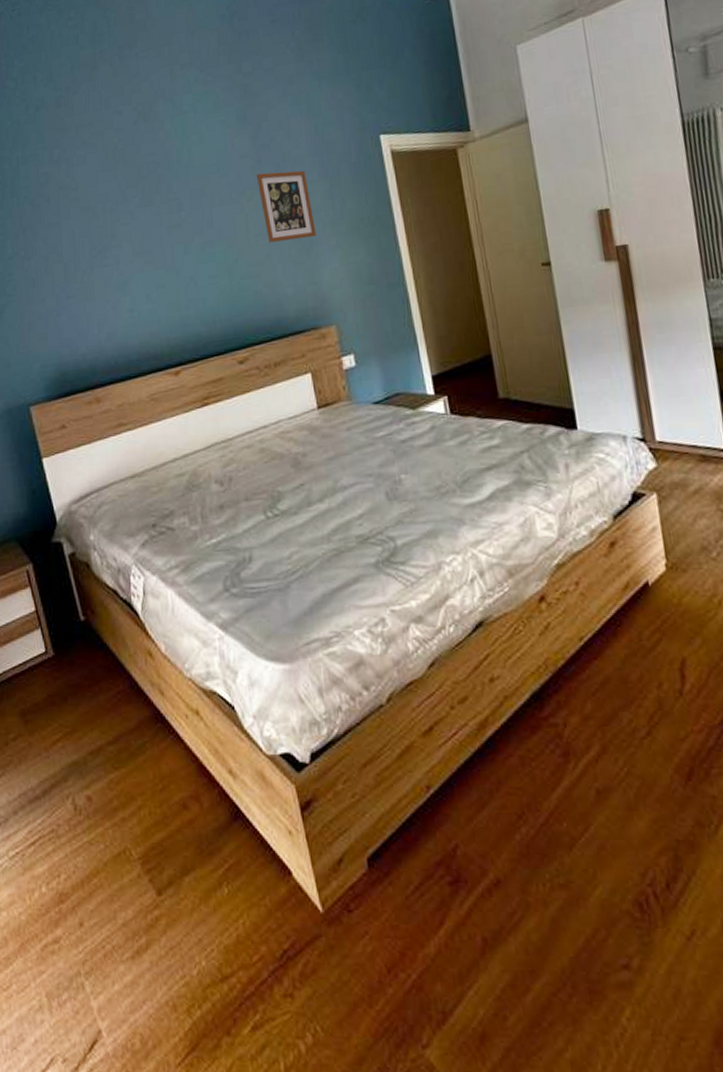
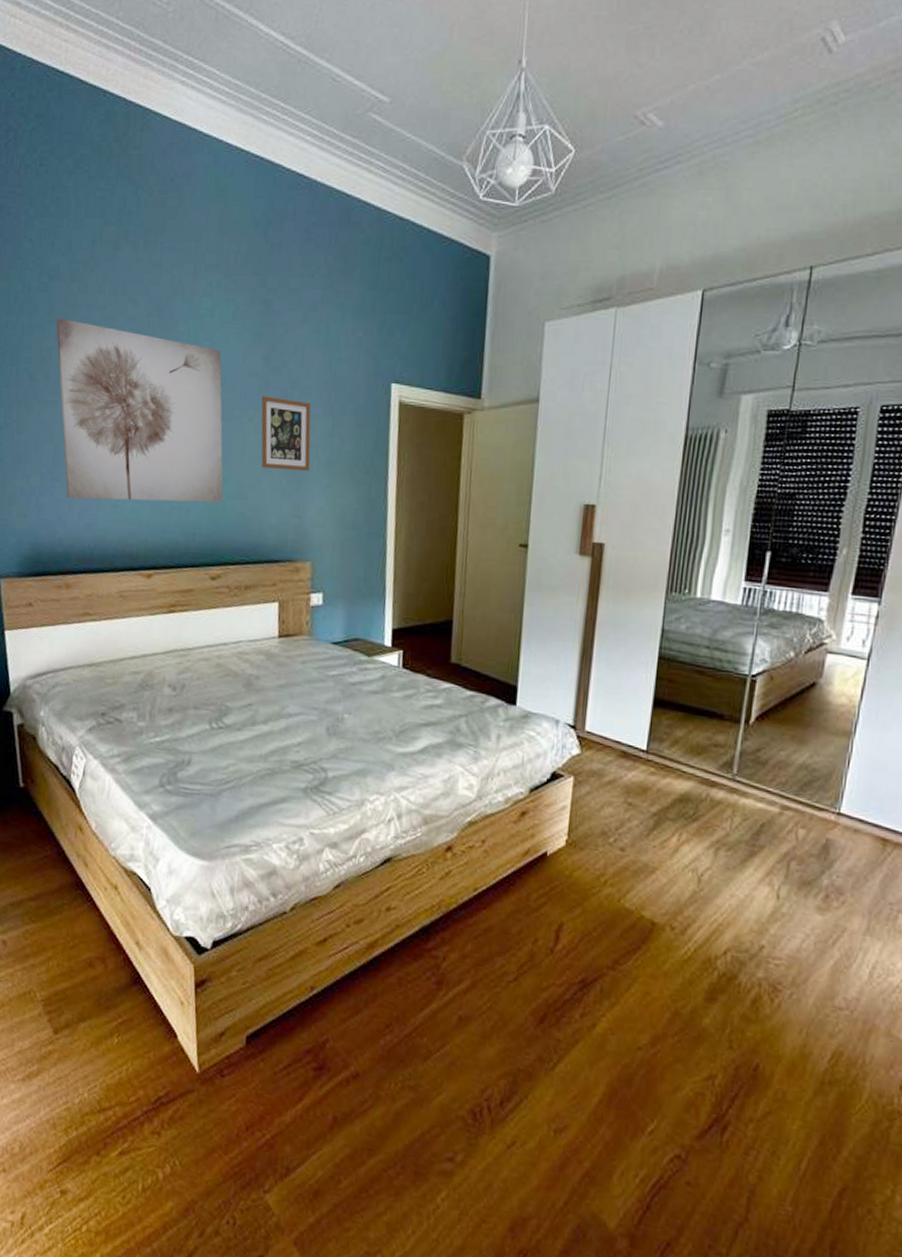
wall art: none [48,139,237,313] -> present [56,317,224,503]

